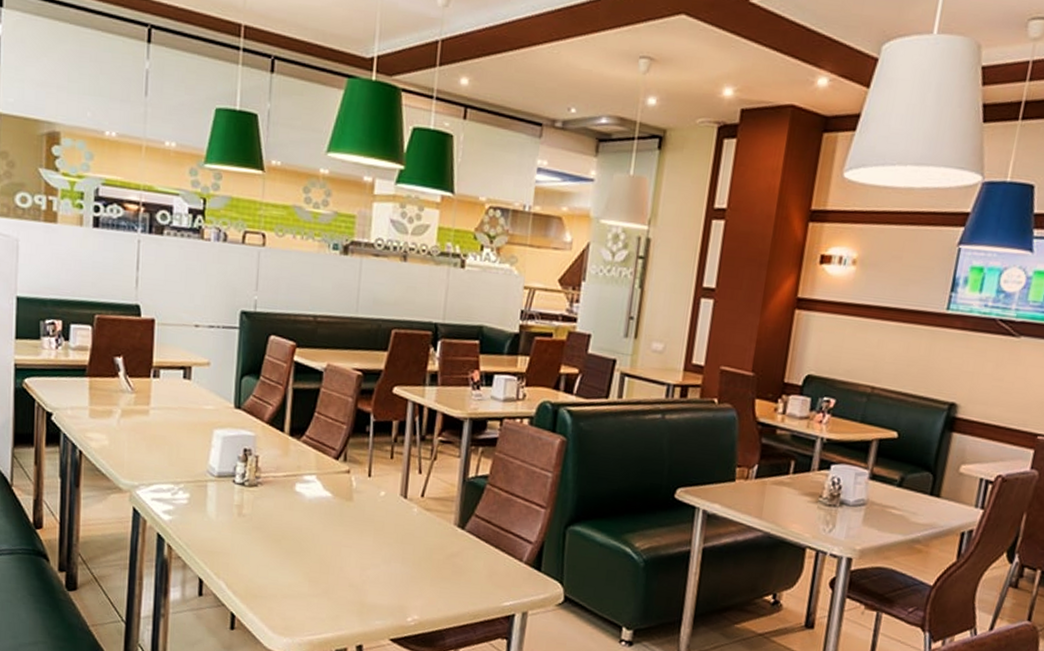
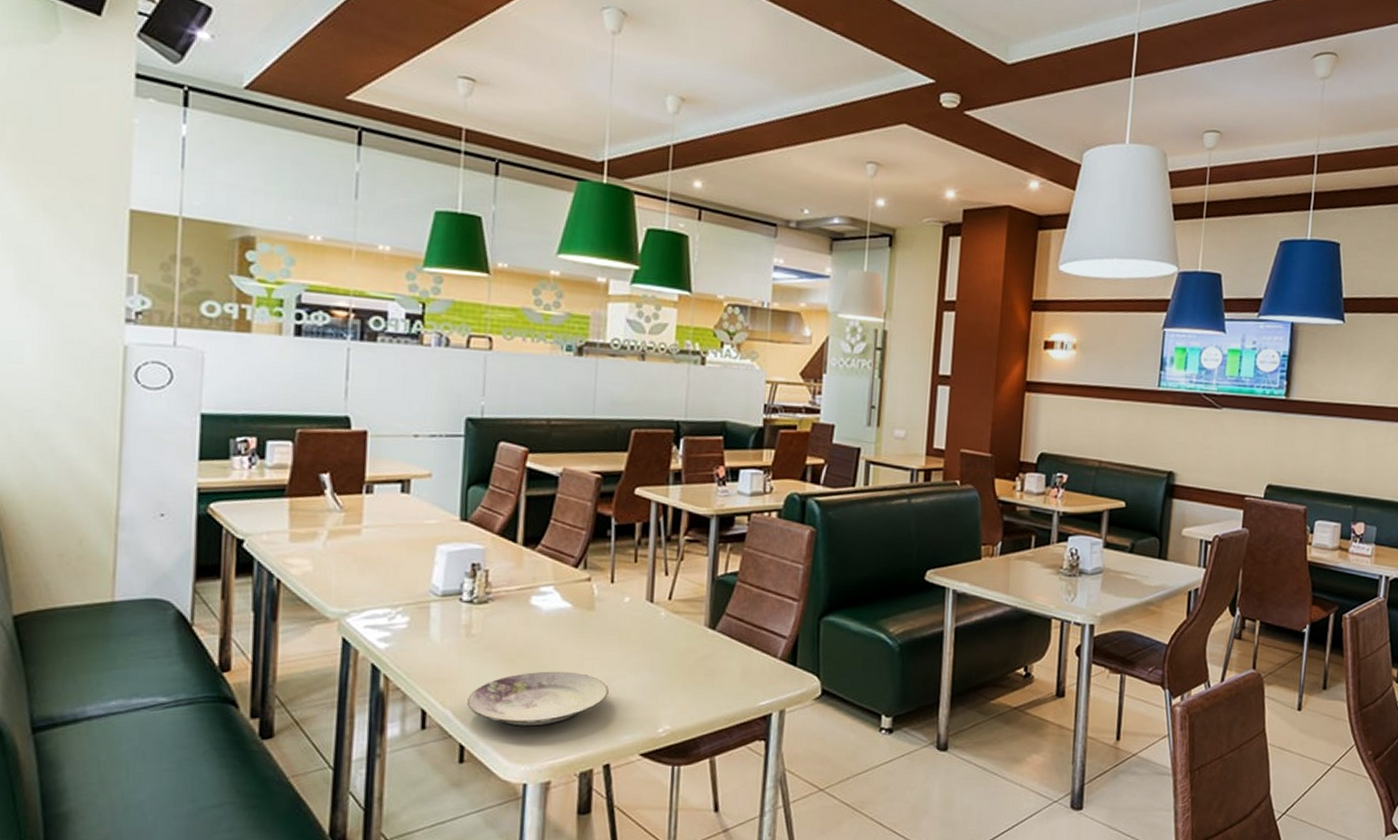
plate: none [238,553,363,603] -> present [467,671,609,727]

